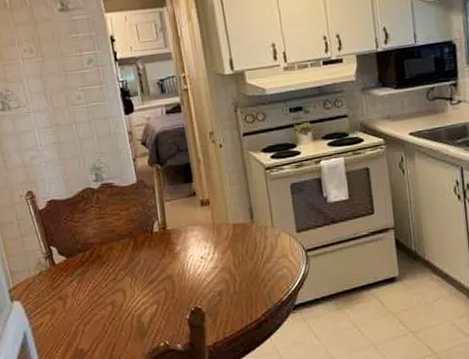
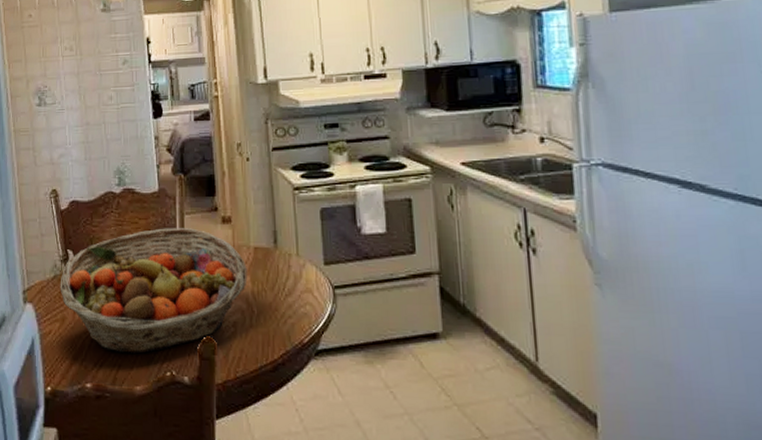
fruit basket: none [46,213,229,333] -> present [60,228,248,354]

